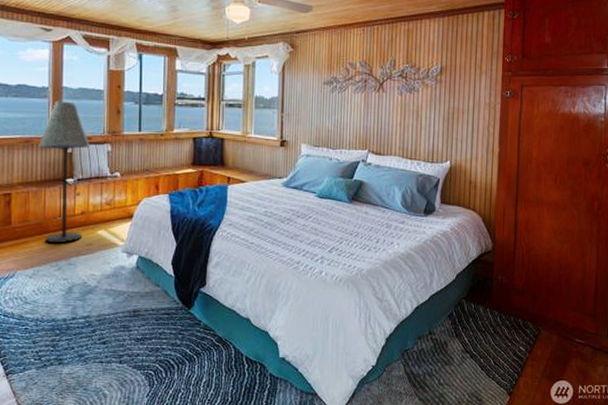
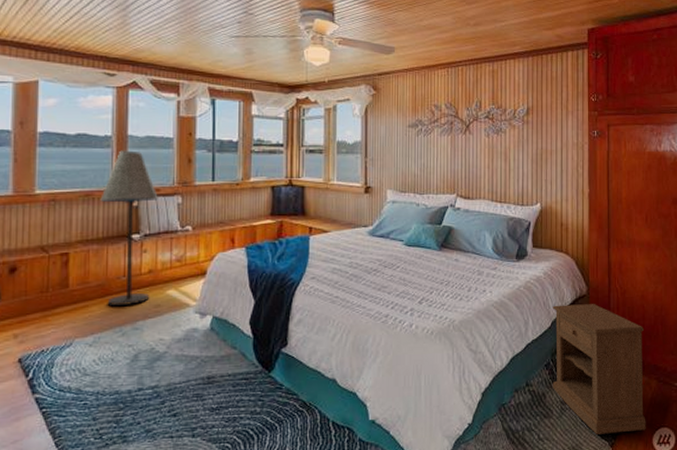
nightstand: none [454,259,548,383] -> present [552,304,646,435]

